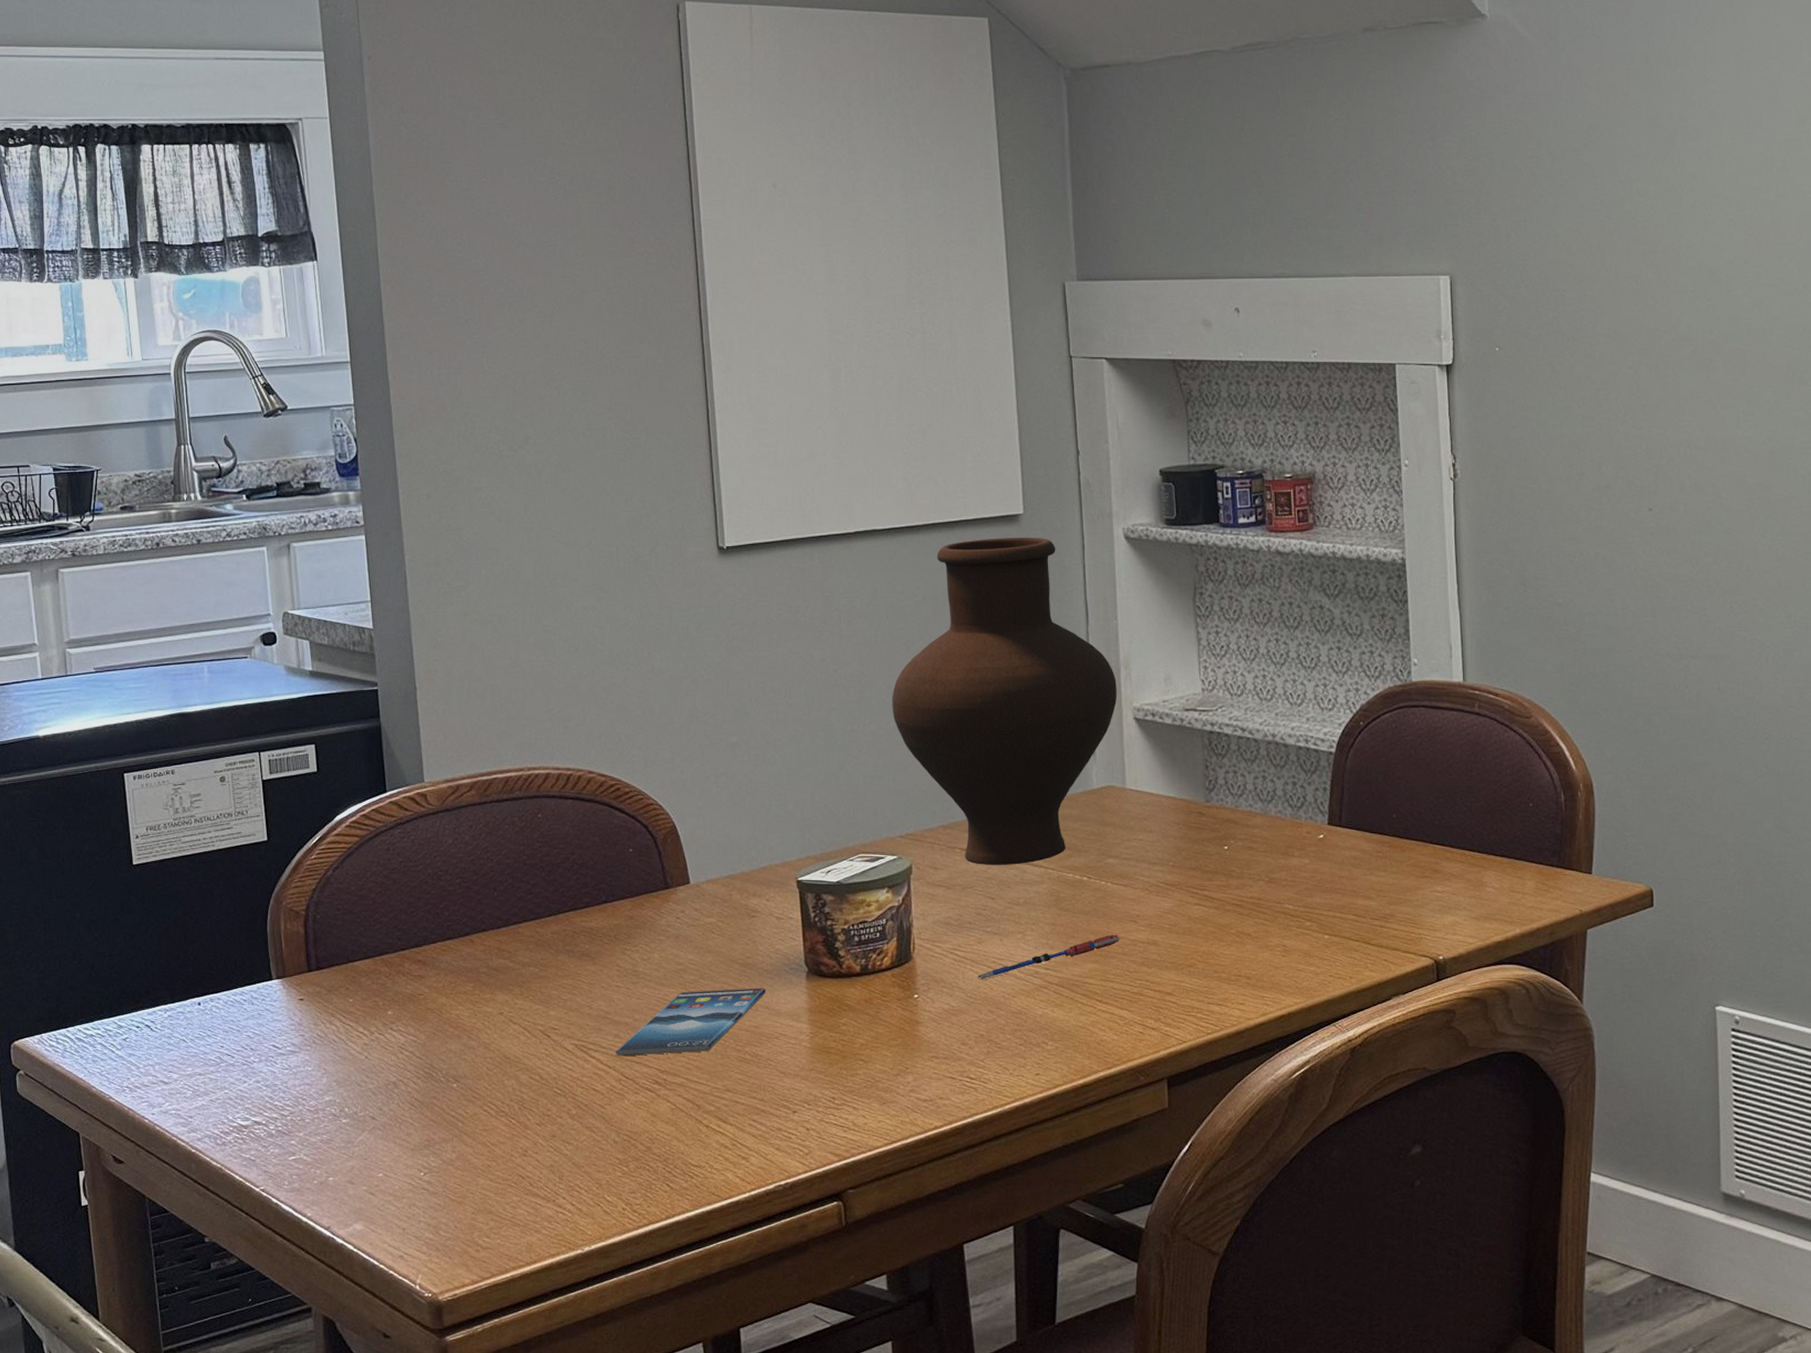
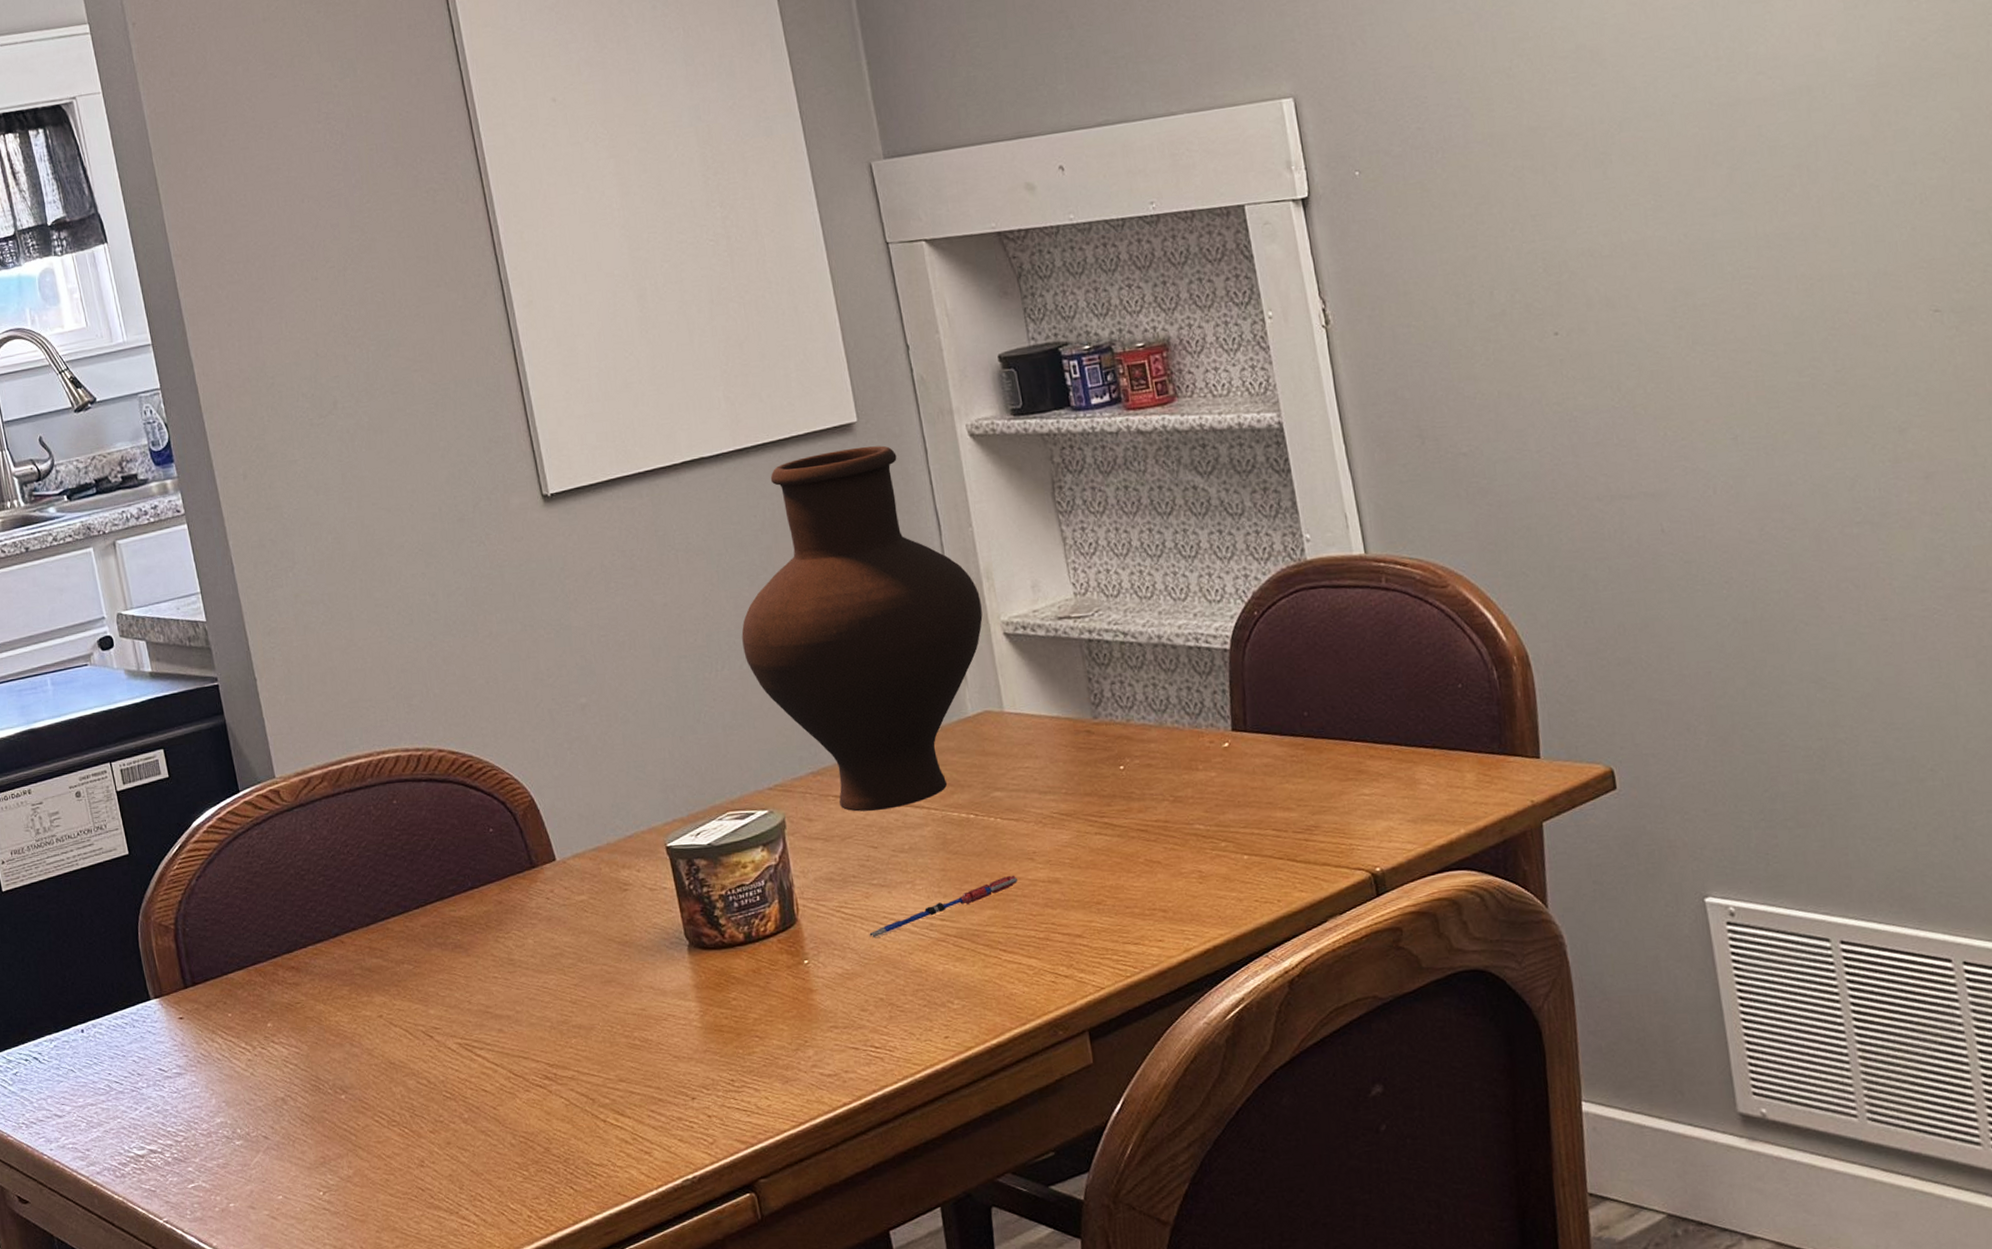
smartphone: present [616,988,765,1057] -> none [501,966,648,1052]

